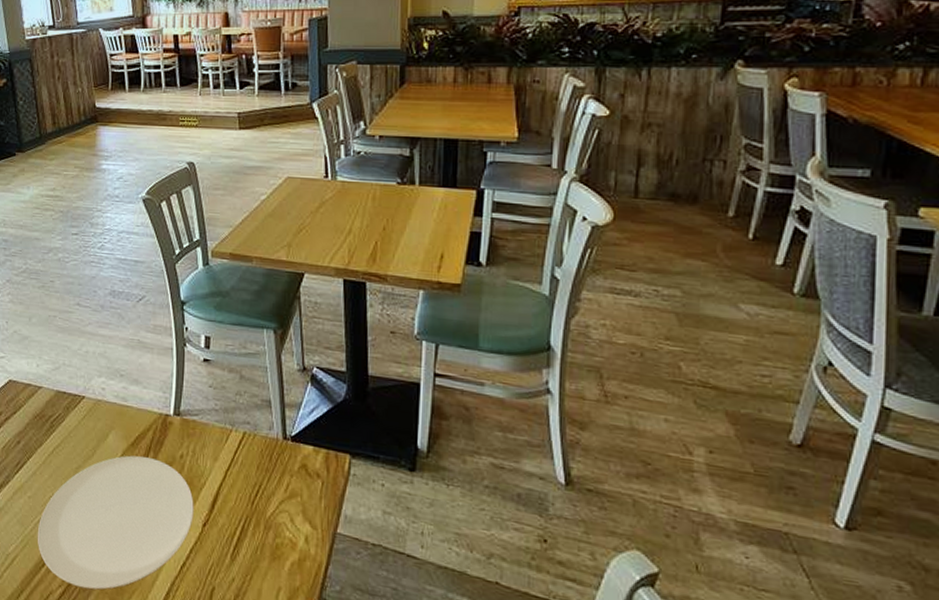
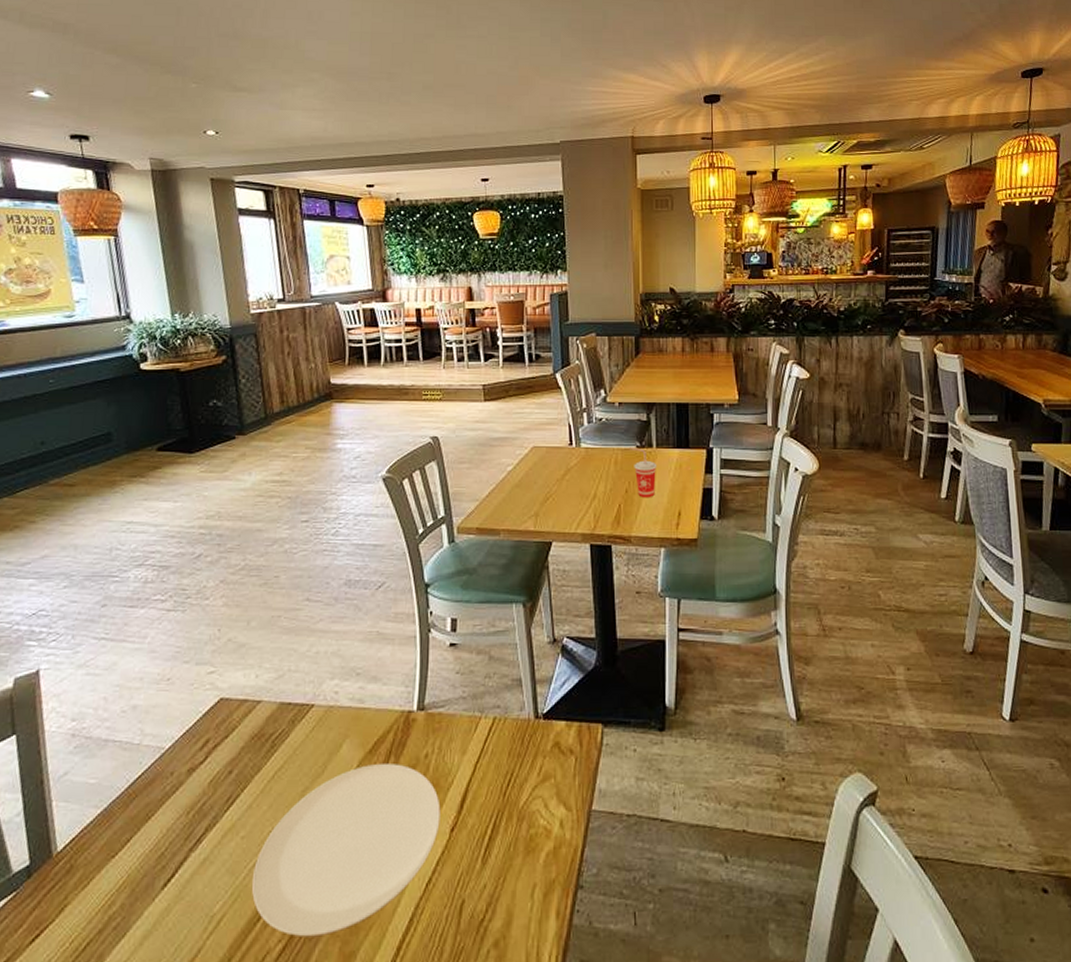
beverage cup: none [388,183,420,238] -> present [628,447,657,498]

